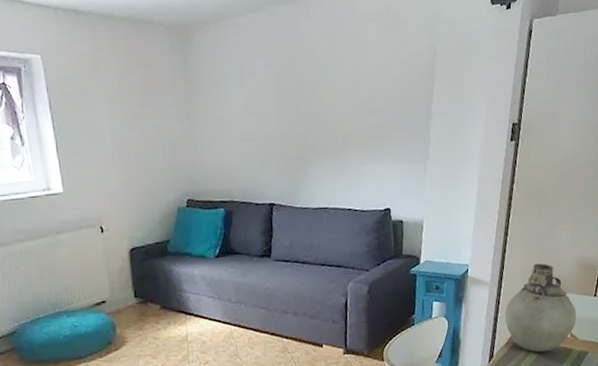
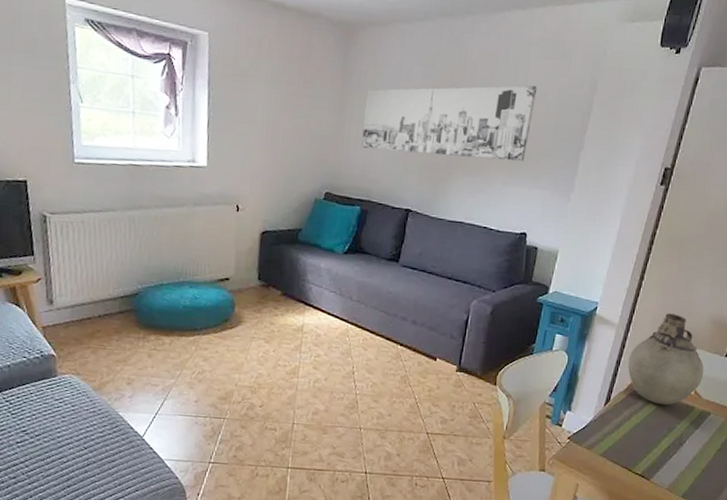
wall art: none [211,62,379,150] -> present [361,85,538,161]

